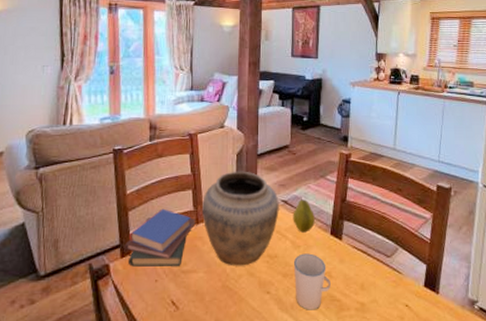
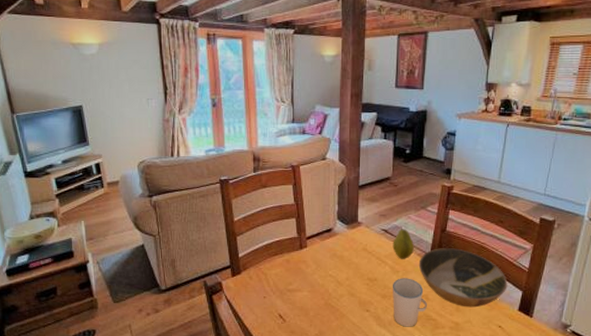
book: present [124,208,196,267] -> none [234,234,300,285]
vase: present [202,171,279,265] -> none [306,201,380,286]
bowl: none [320,219,411,285] -> present [418,248,508,308]

